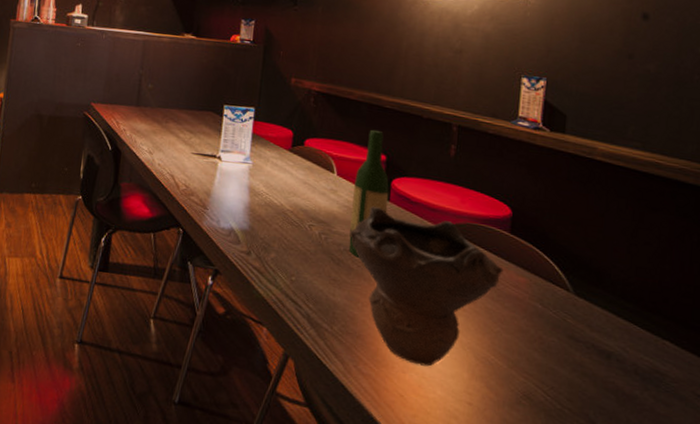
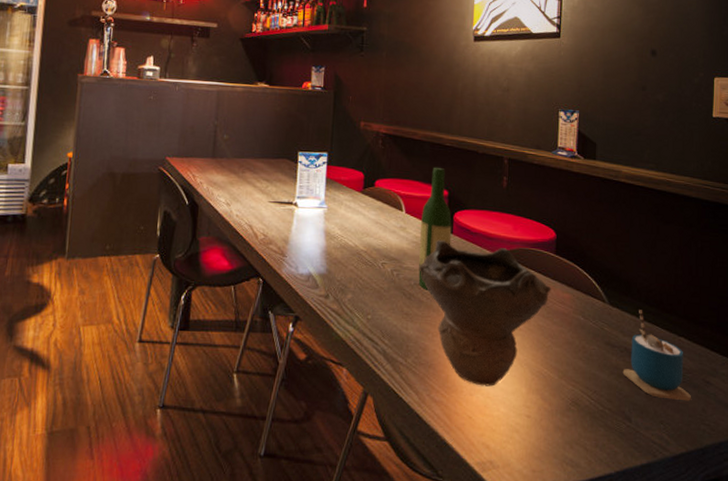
cup: none [588,304,676,413] -> present [622,310,691,400]

